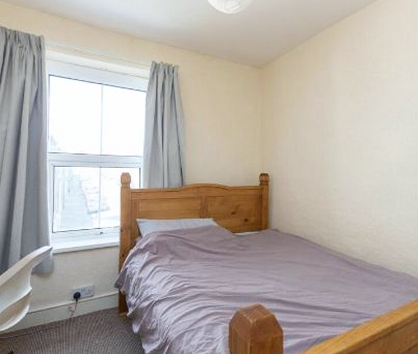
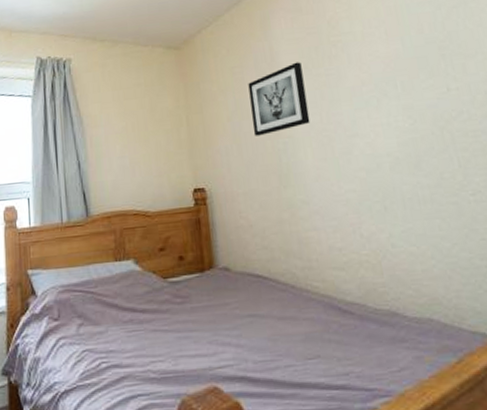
wall art: none [307,89,348,141] -> present [248,62,311,136]

